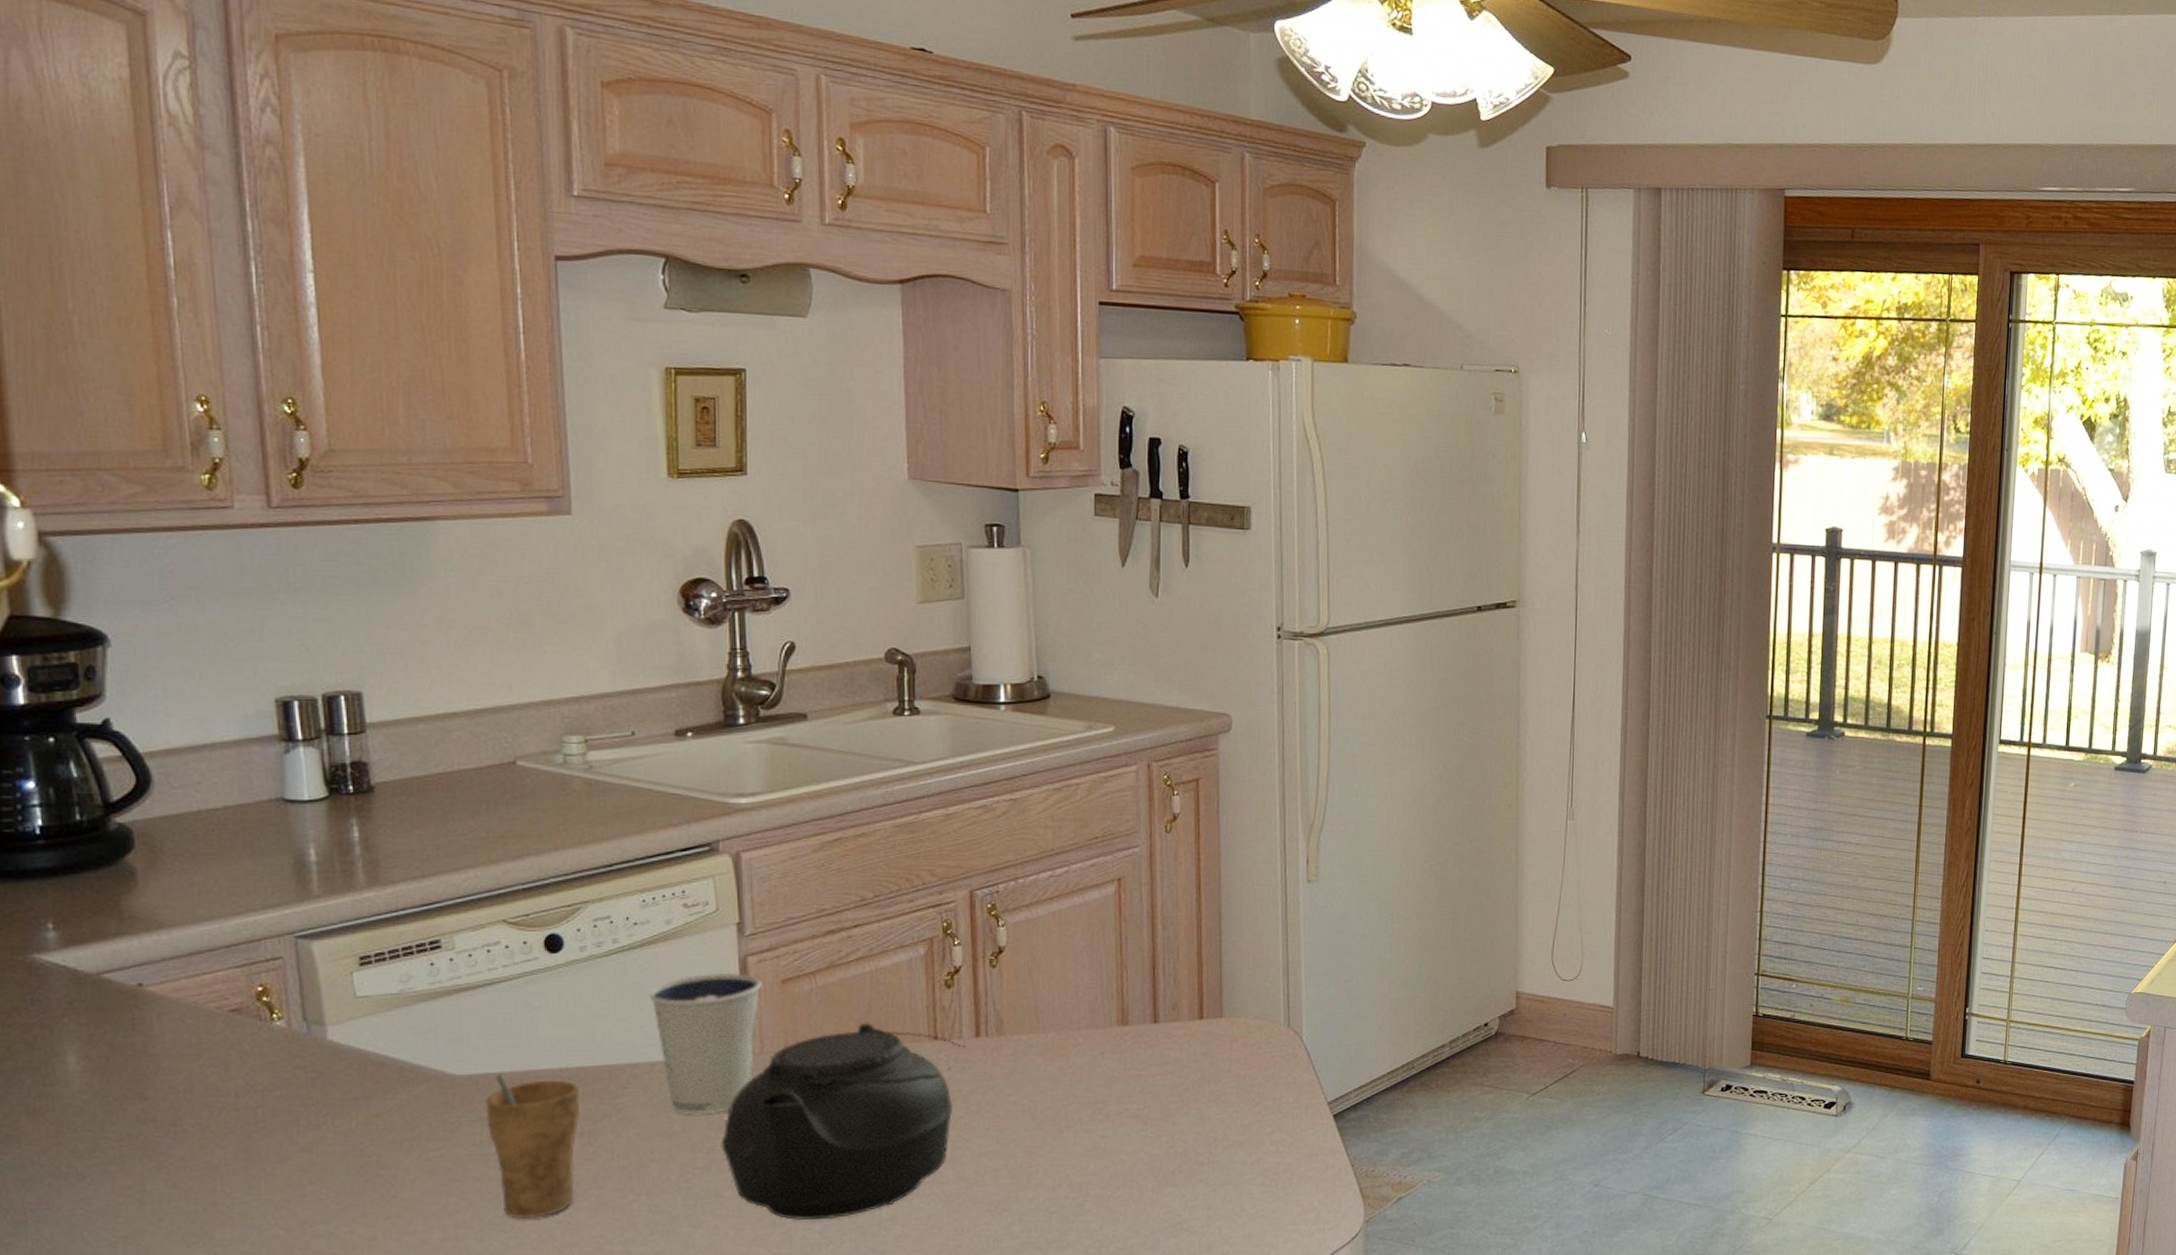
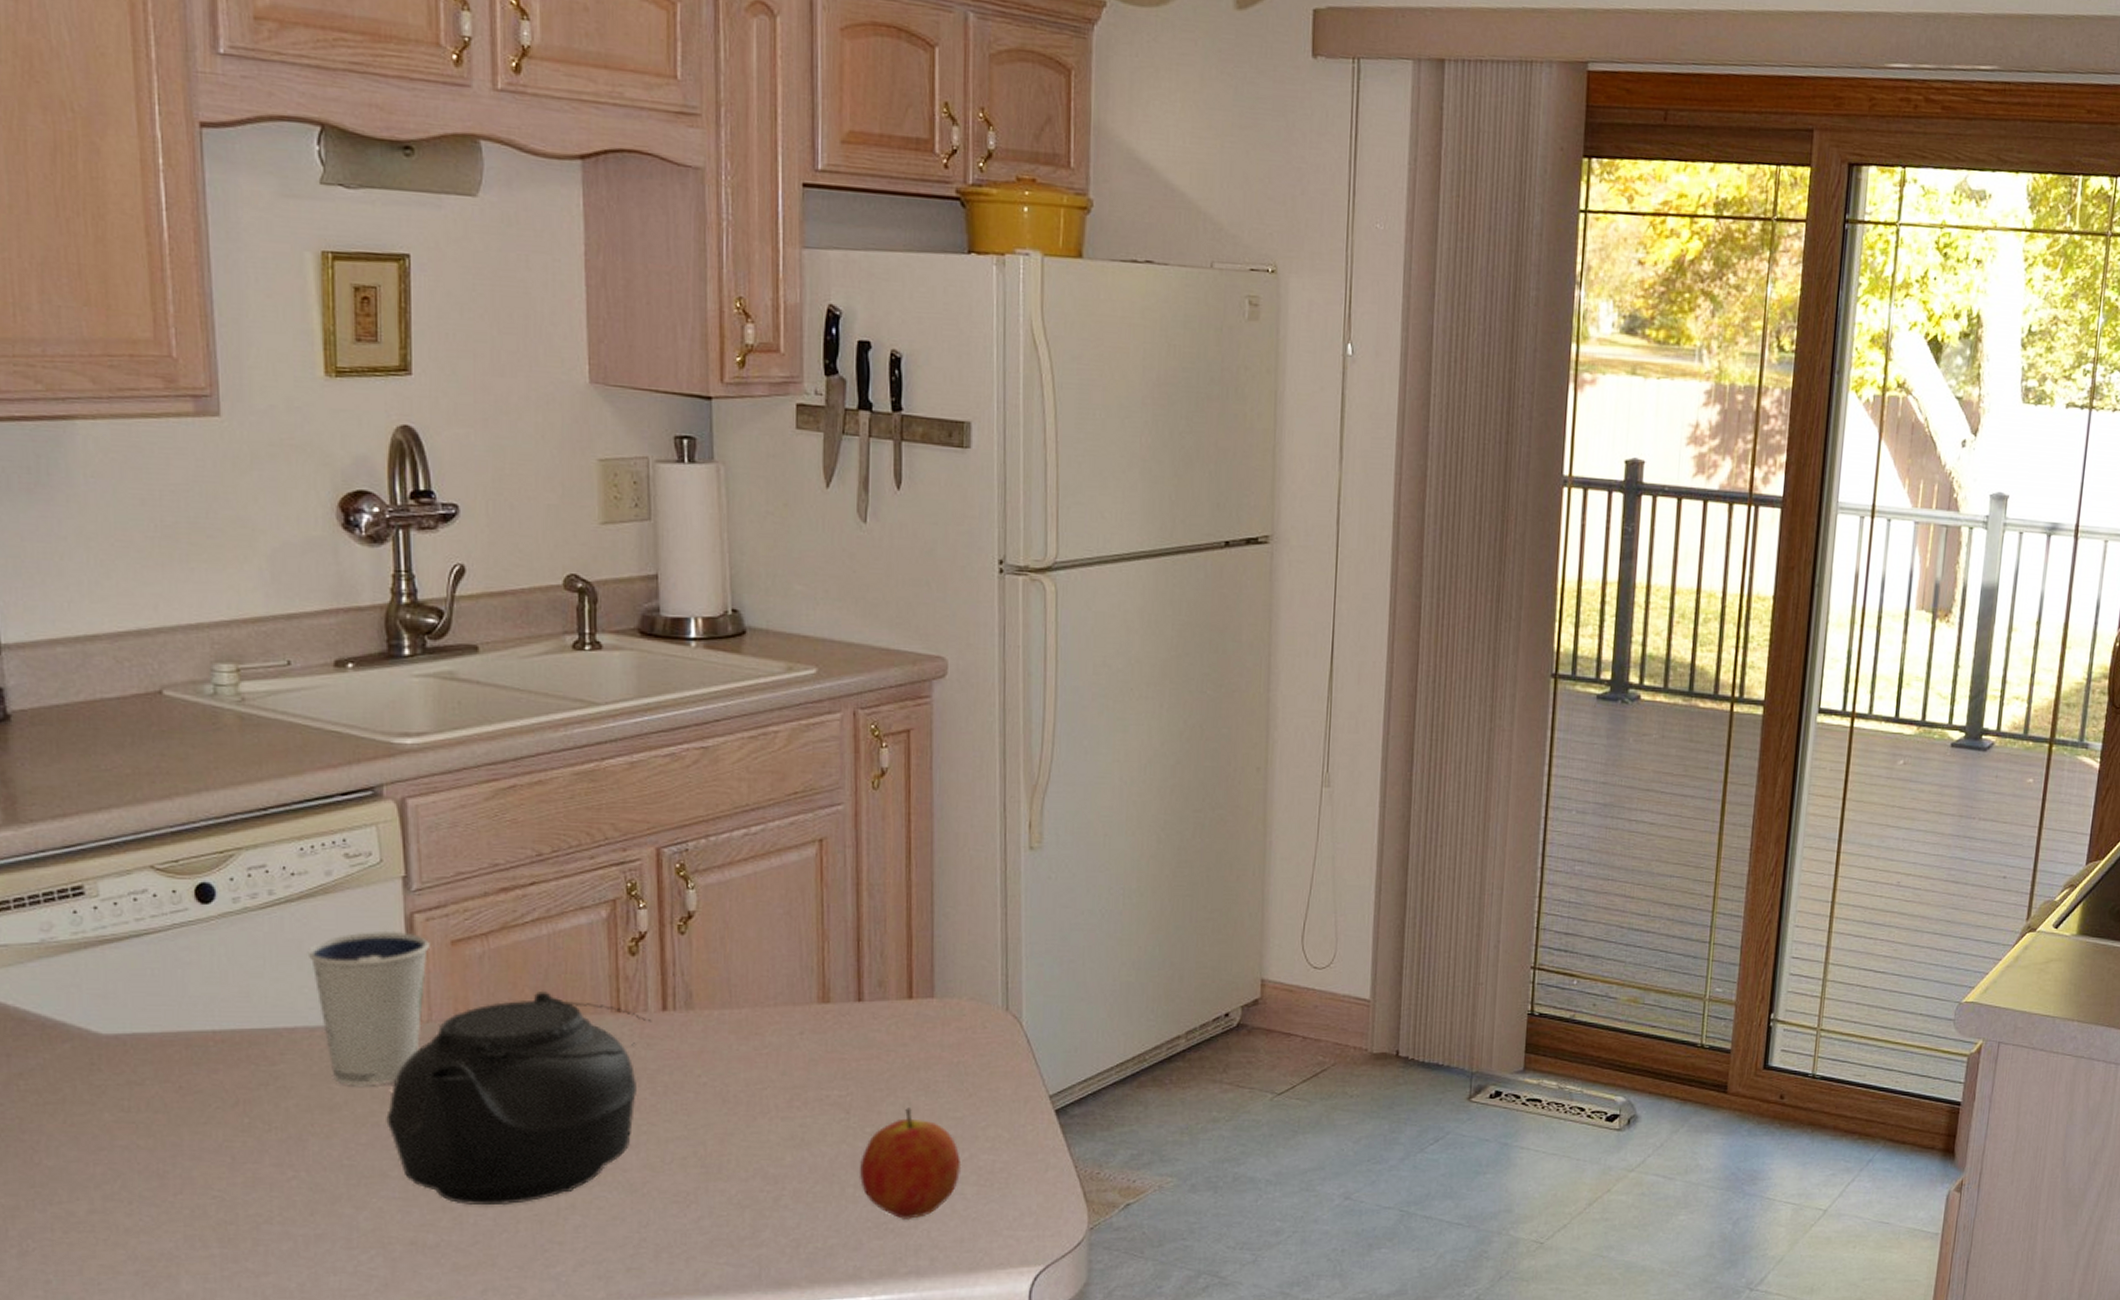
cup: present [485,1074,581,1219] -> none [133,1034,236,1192]
fruit: none [1156,1117,1249,1220] -> present [858,1108,962,1221]

